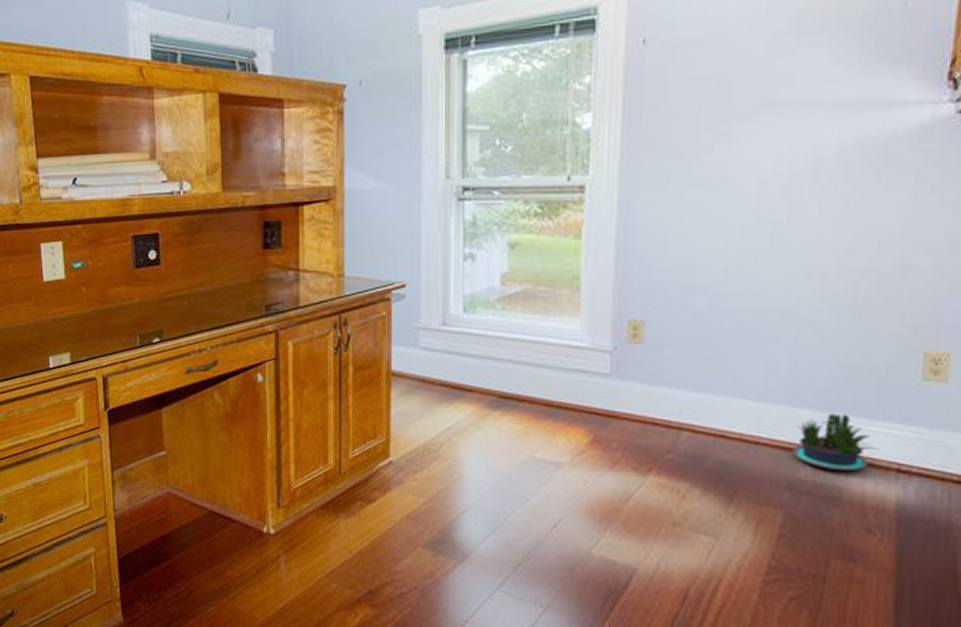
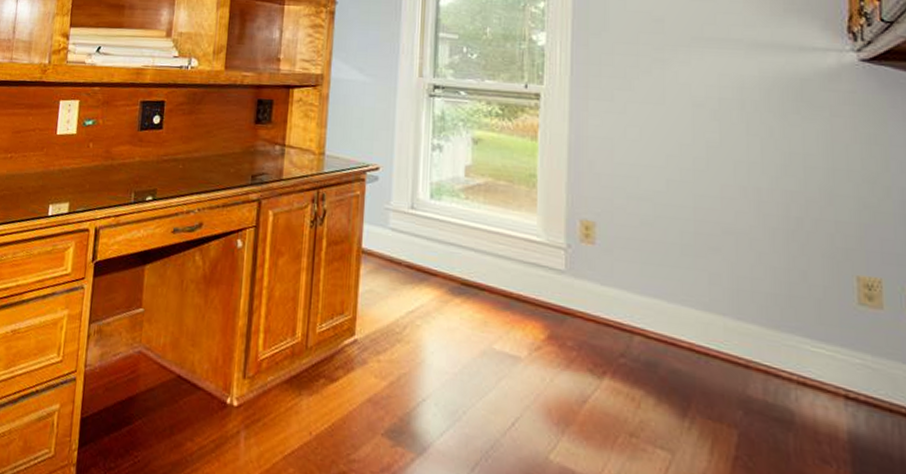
potted plant: present [793,413,879,472] -> none [742,330,825,393]

